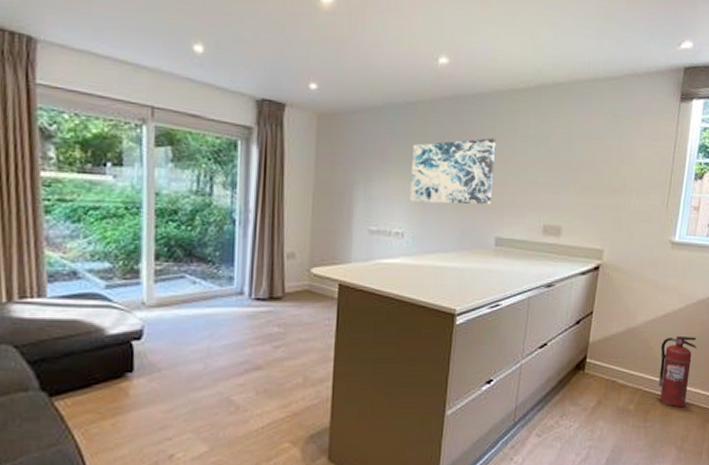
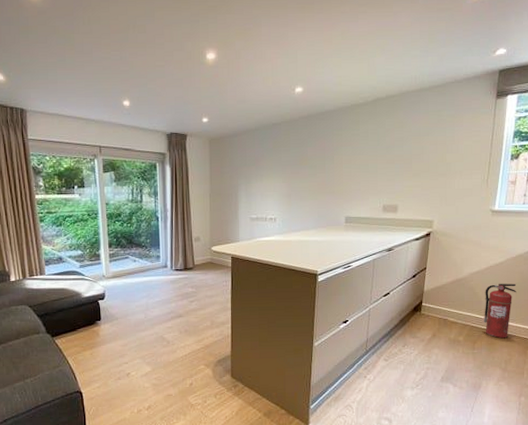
wall art: present [410,138,496,205] -> none [279,143,343,195]

